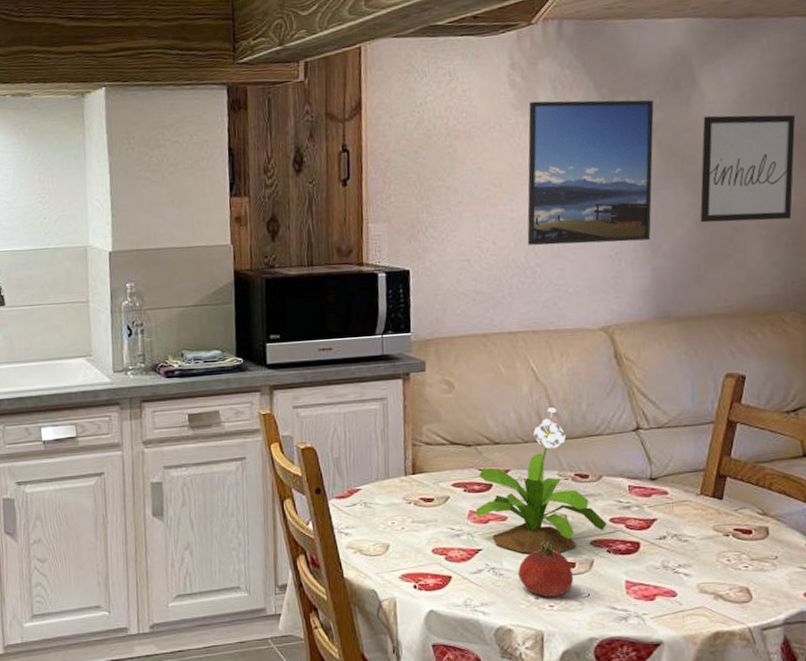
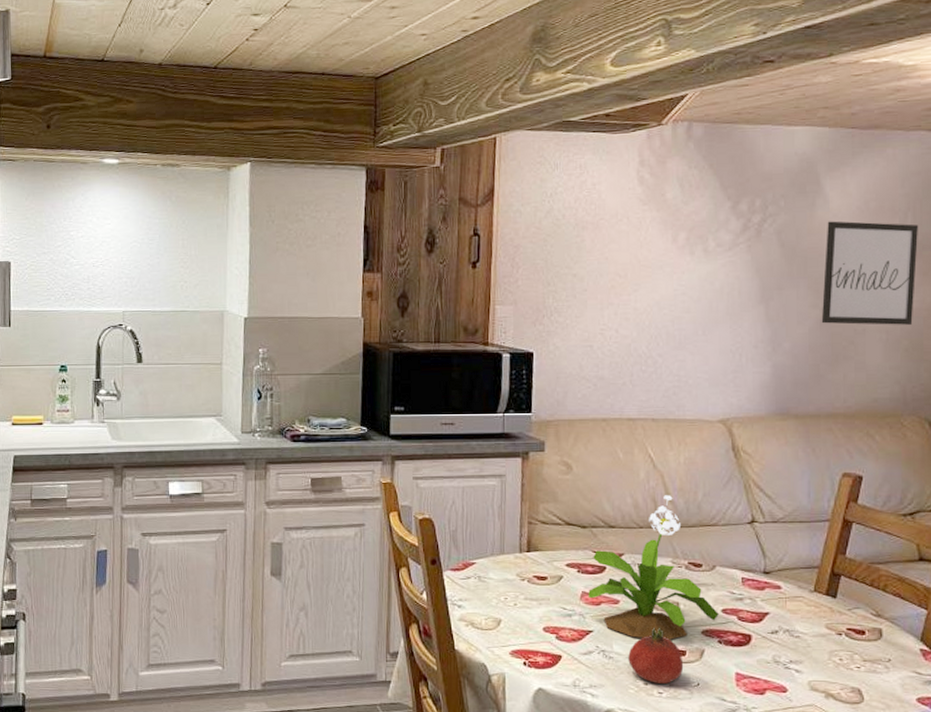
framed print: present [527,99,654,246] -> none [650,197,779,338]

